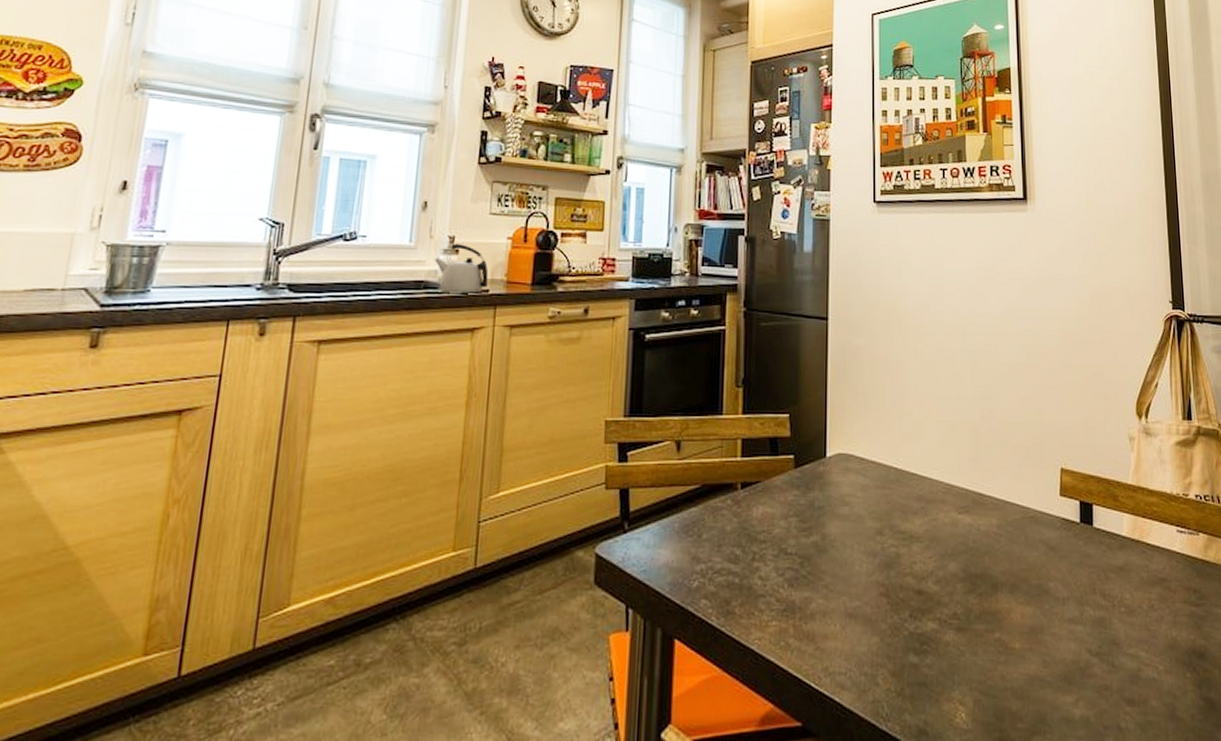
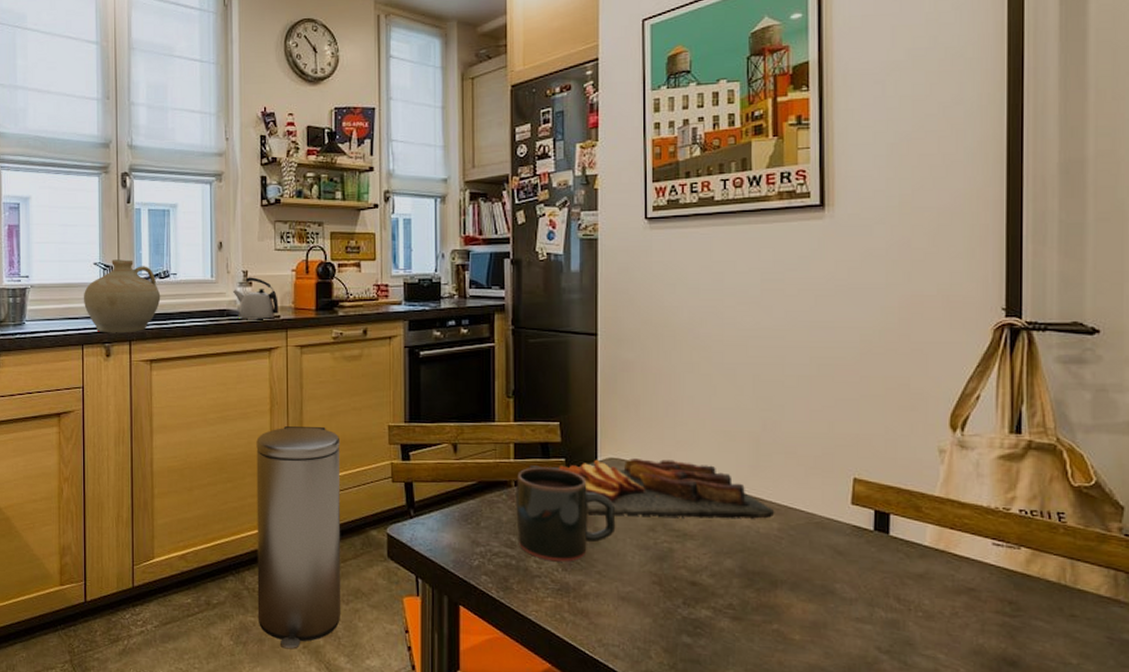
ceramic jug: none [238,215,343,307] -> present [83,259,161,333]
pedal bin: none [423,423,549,718] -> present [256,426,341,650]
mug: none [741,465,844,577] -> present [516,467,616,562]
food platter: none [756,453,994,519] -> present [529,458,775,519]

